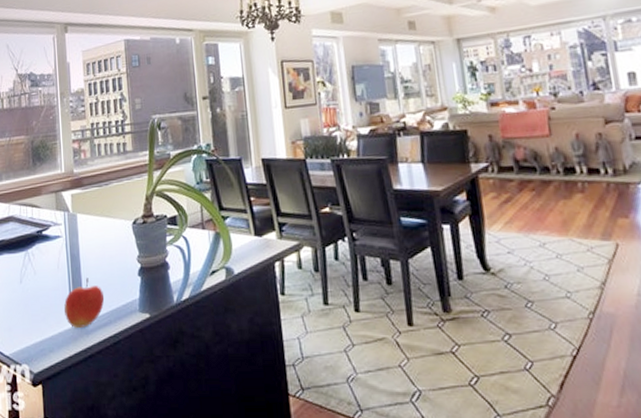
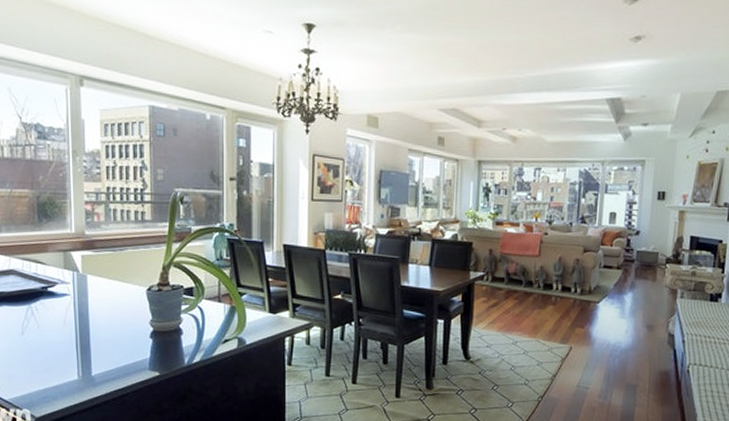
apple: present [64,278,104,328] -> none [70,336,113,380]

